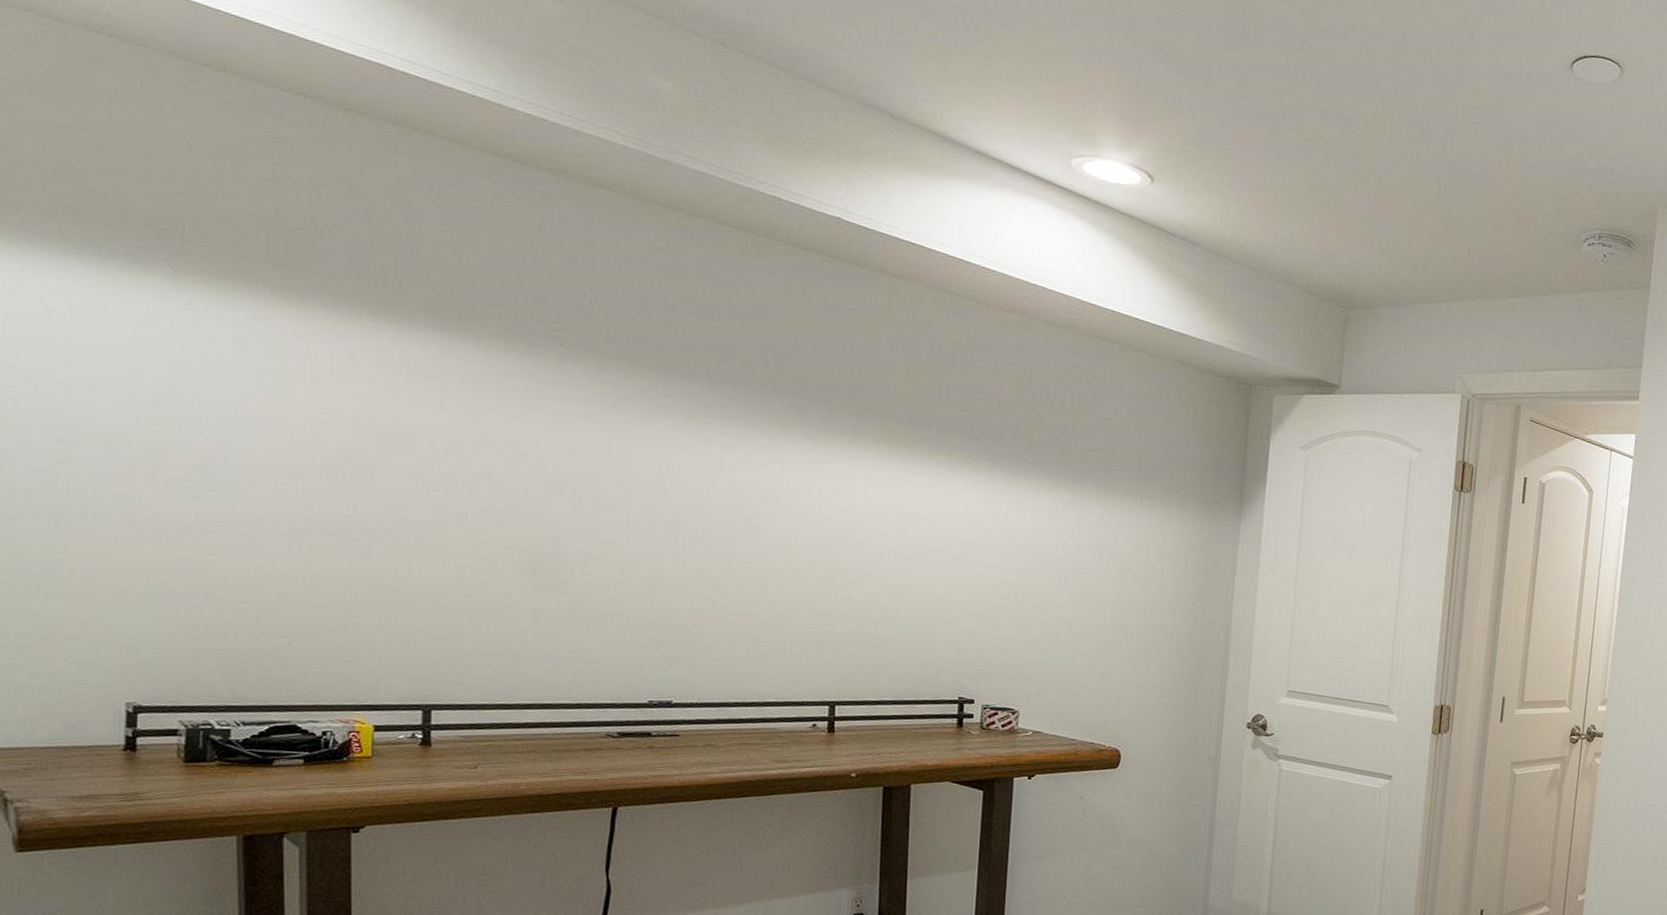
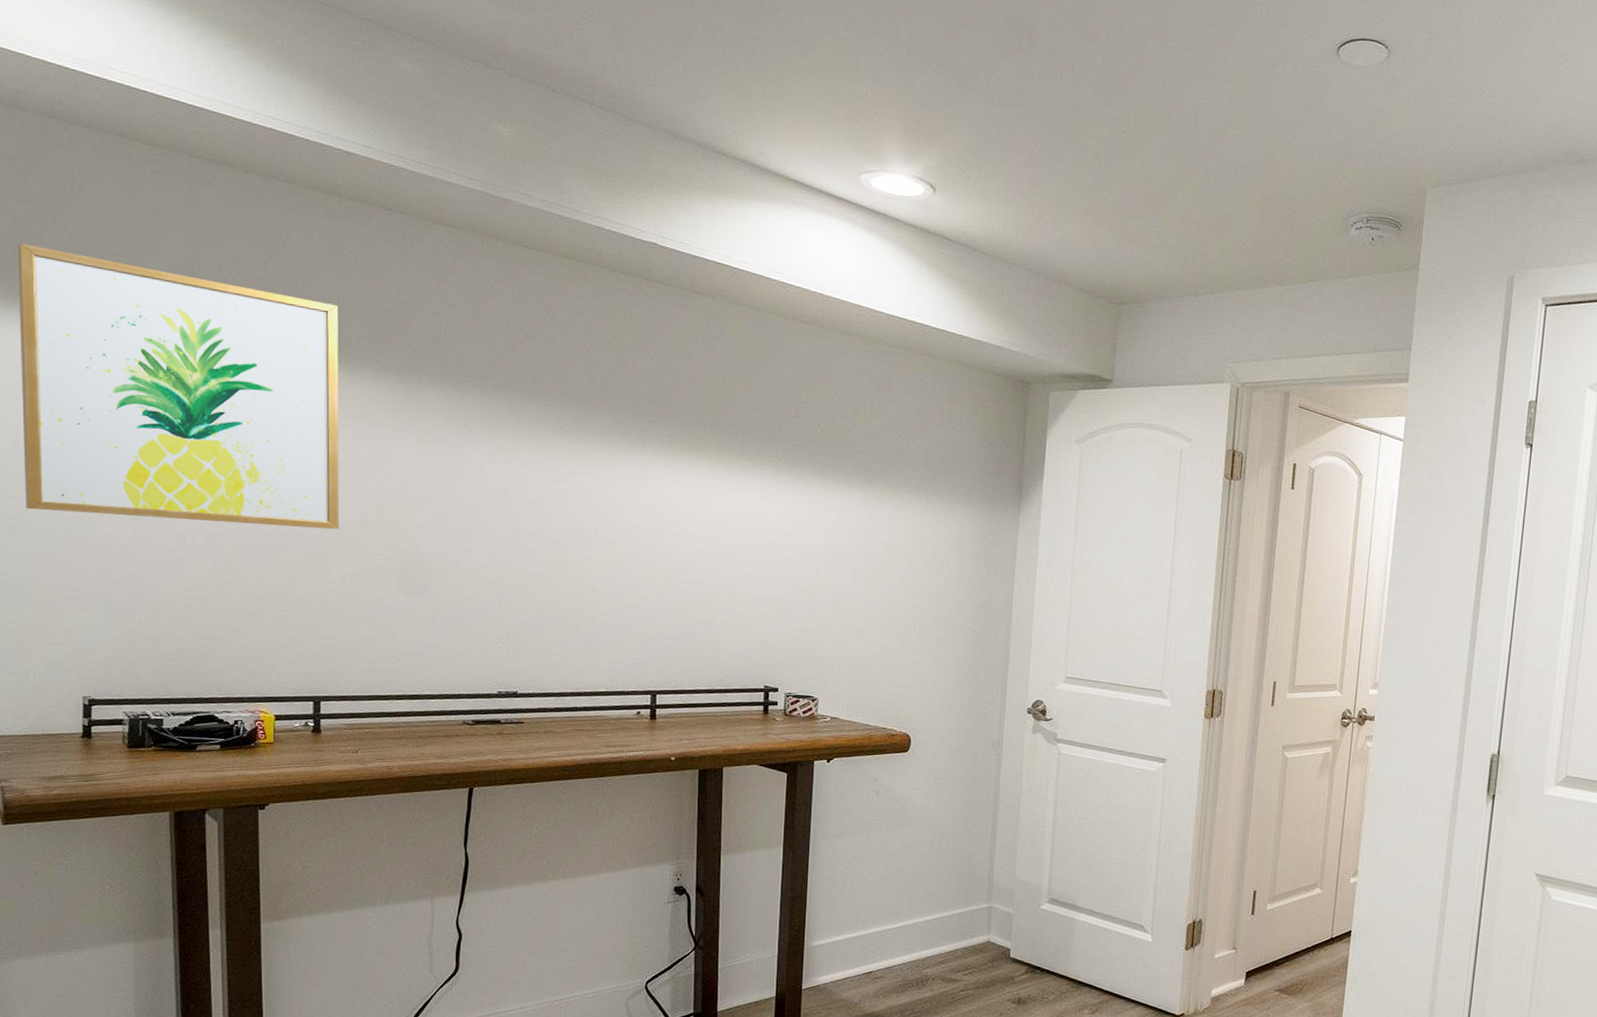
wall art: none [47,175,461,518] -> present [17,243,340,530]

